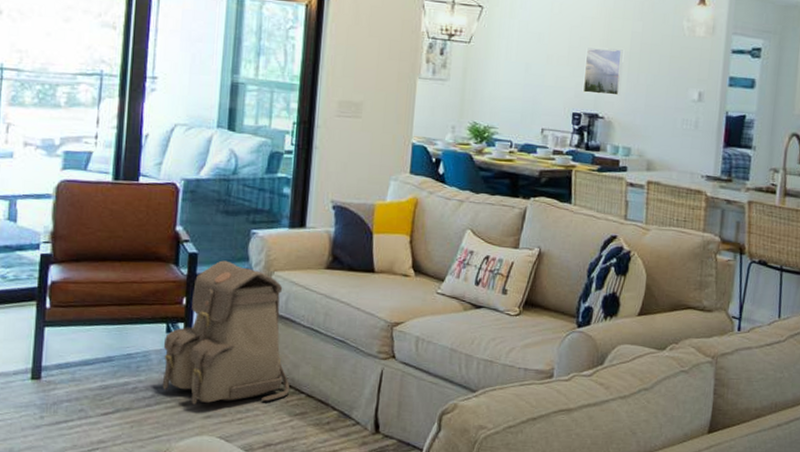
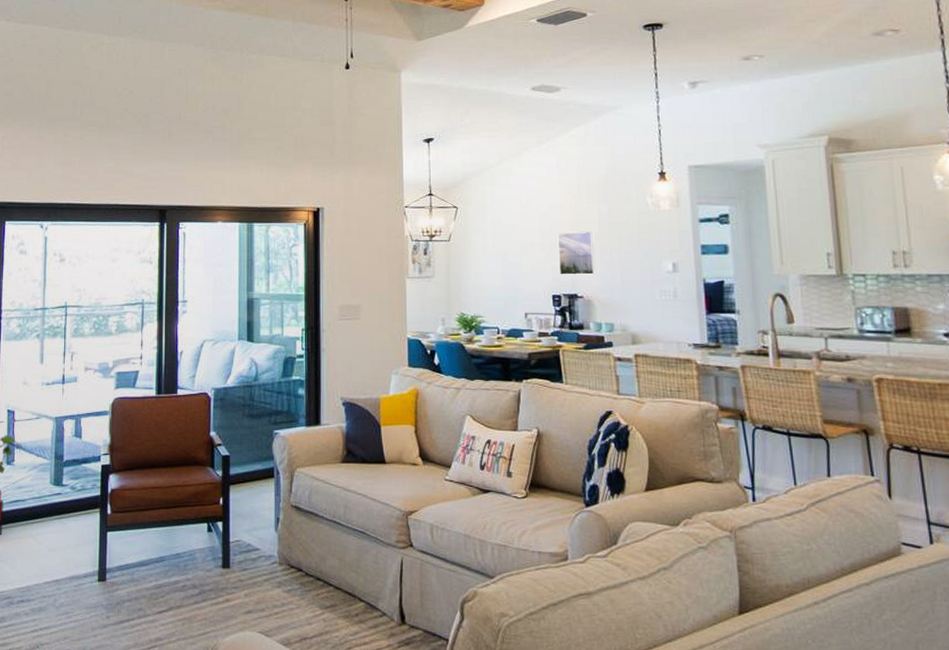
backpack: present [162,260,290,405] -> none [207,460,318,600]

